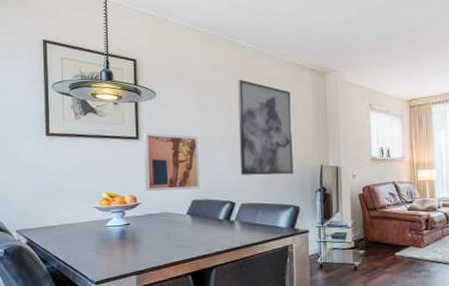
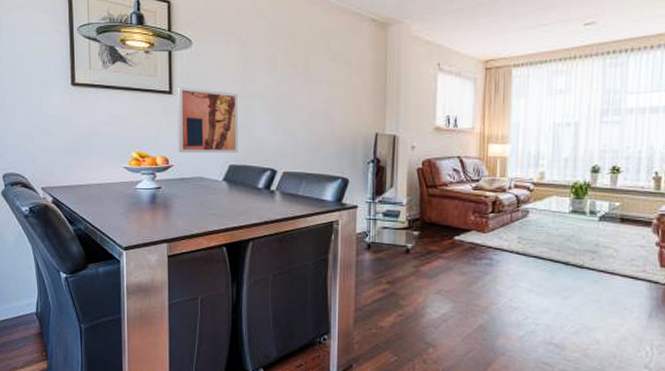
wall art: present [237,79,294,175] -> none [284,28,345,142]

